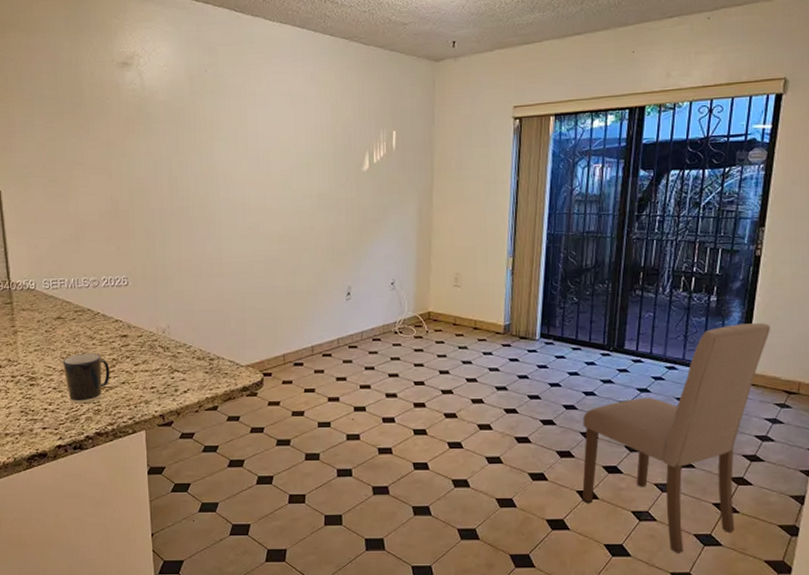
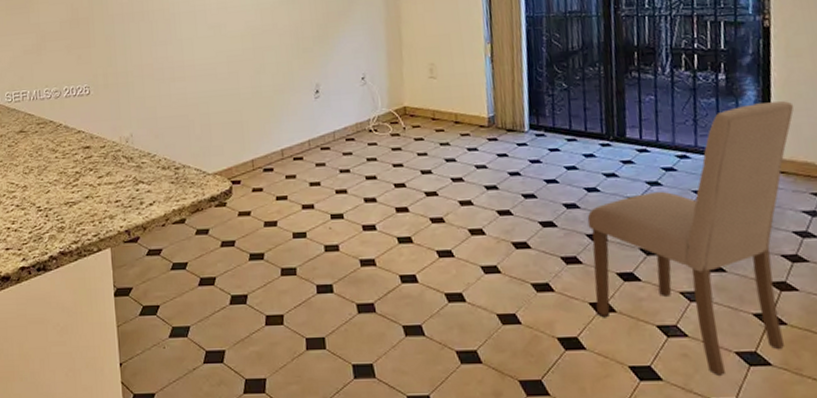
mug: present [63,352,110,404] -> none [25,166,74,222]

